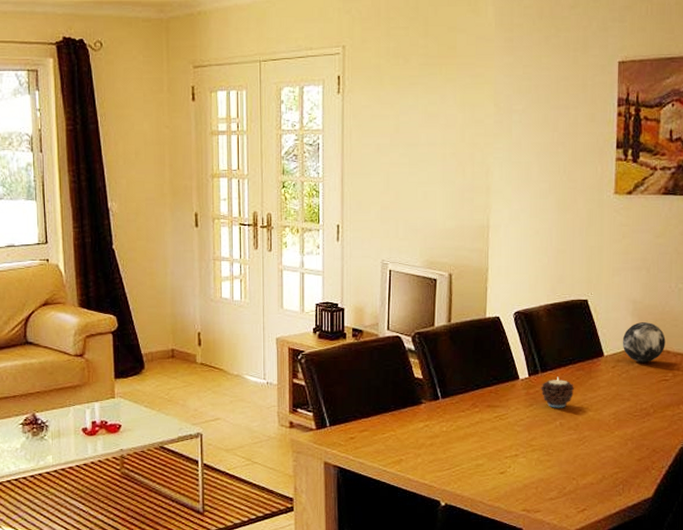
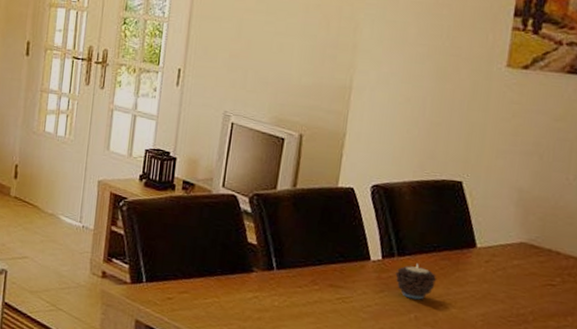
decorative orb: present [622,322,666,363] -> none [500,214,556,262]

